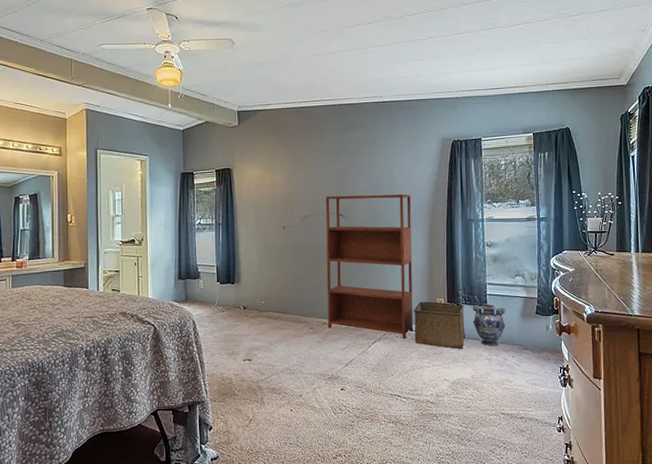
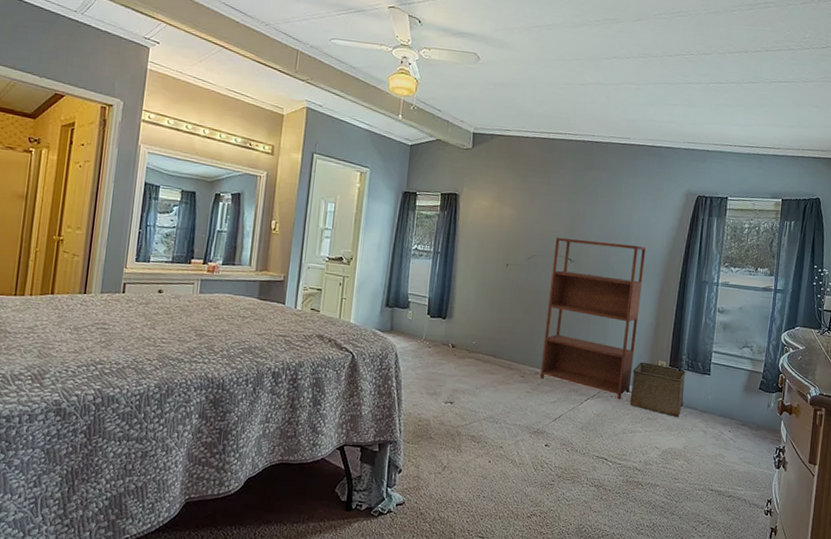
vase: present [472,304,506,347] -> none [692,372,729,419]

